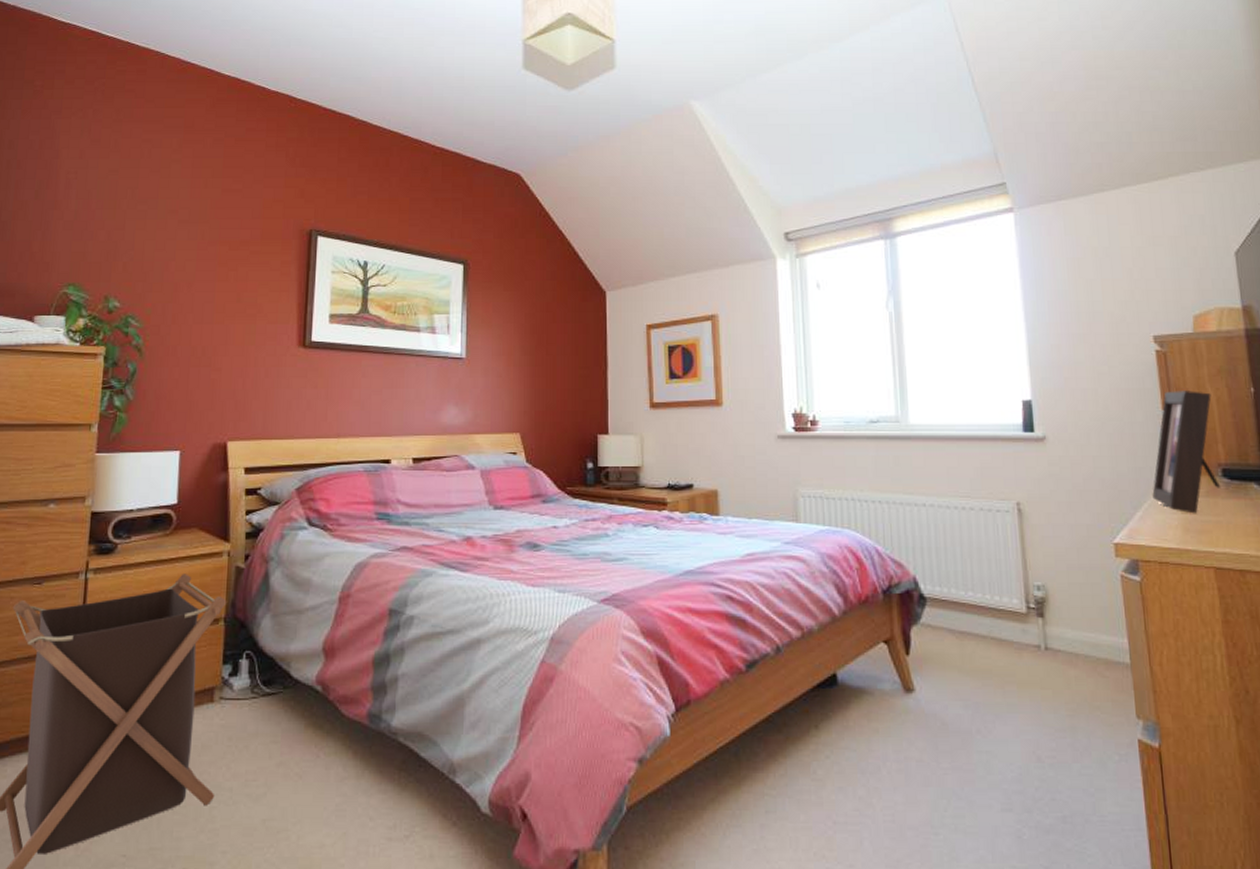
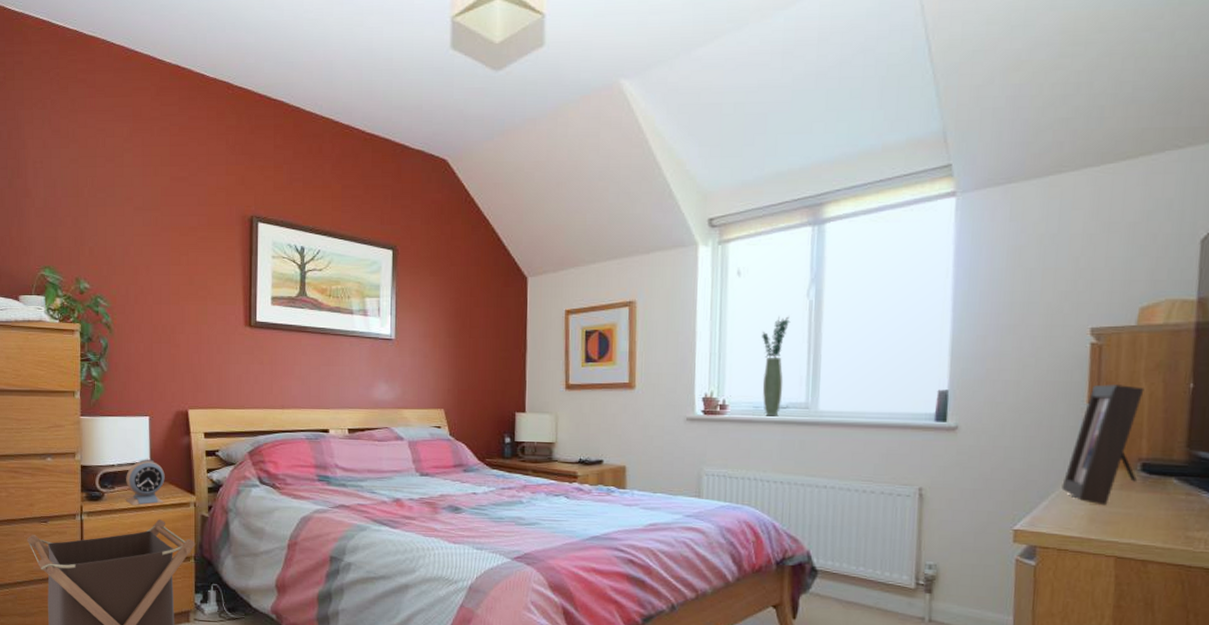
alarm clock: none [143,501,195,558] -> present [125,459,165,506]
vase: none [846,328,873,430] -> present [762,316,791,415]

